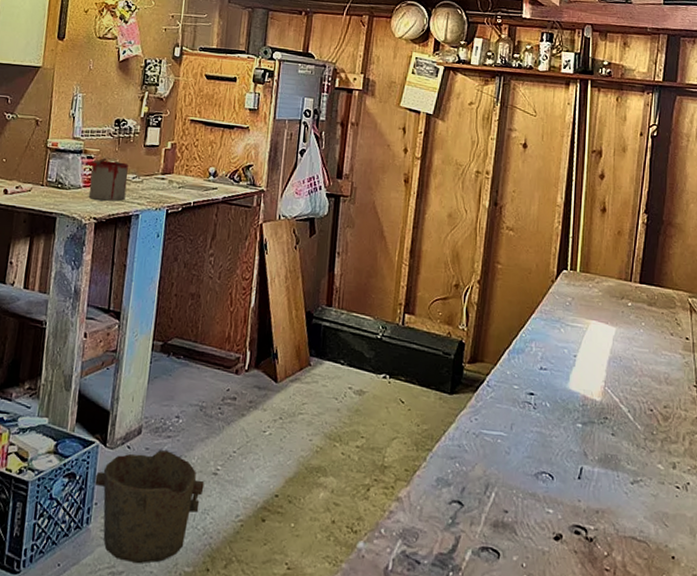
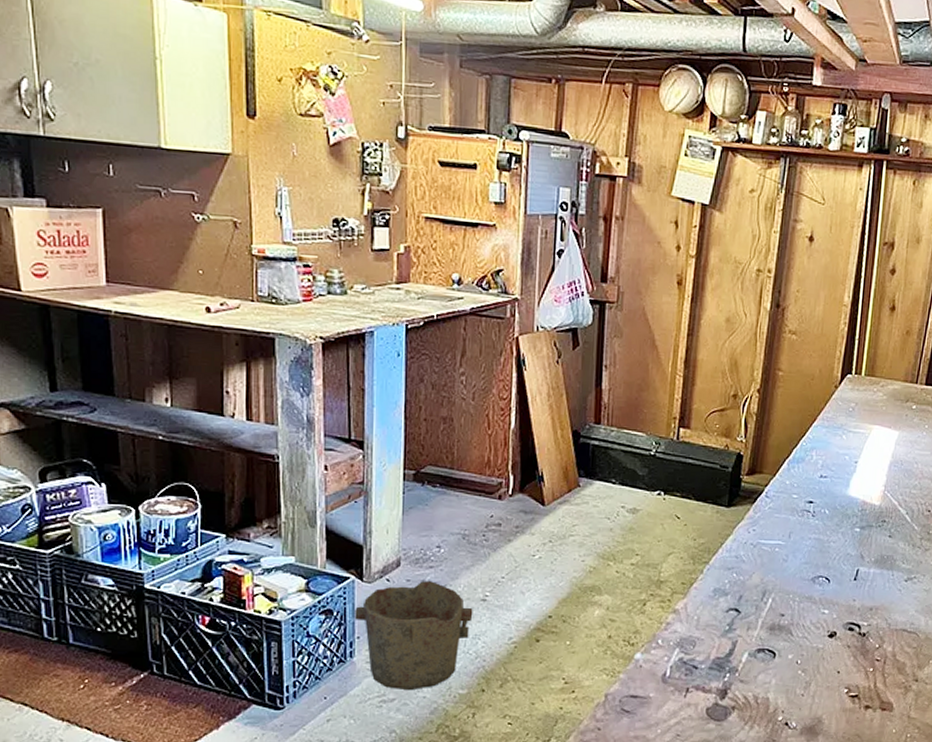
paint can: present [87,158,128,202] -> none [305,266,356,318]

